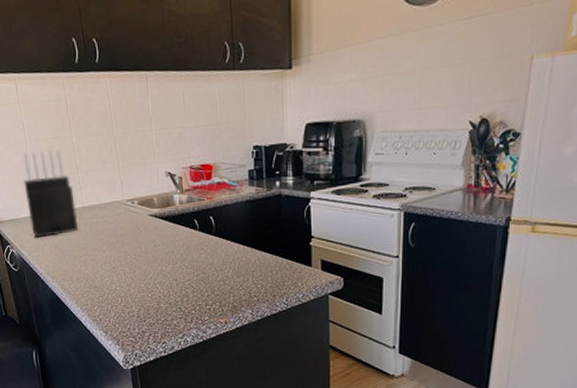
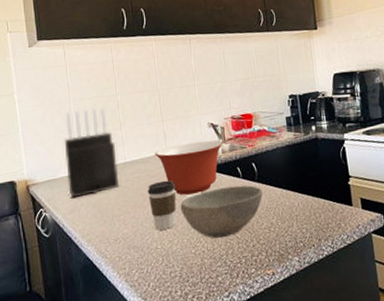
coffee cup: none [105,227,134,274] -> present [147,180,177,230]
mixing bowl: none [111,190,181,243] -> present [154,140,223,195]
bowl: none [137,237,219,285] -> present [180,185,263,239]

